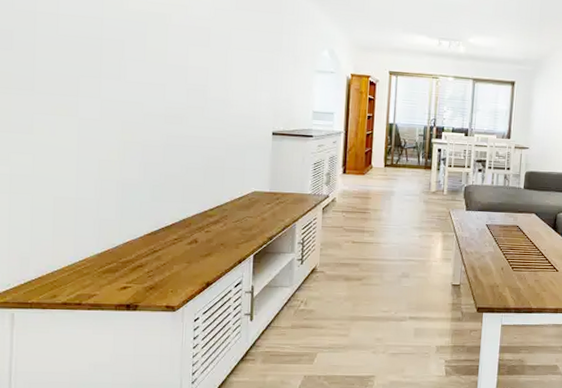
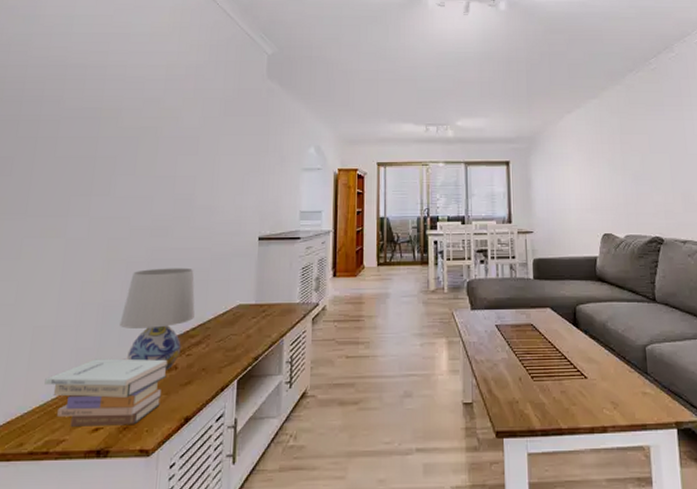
books: none [71,229,188,286] -> present [44,358,168,427]
table lamp: none [140,153,212,243] -> present [119,267,195,371]

